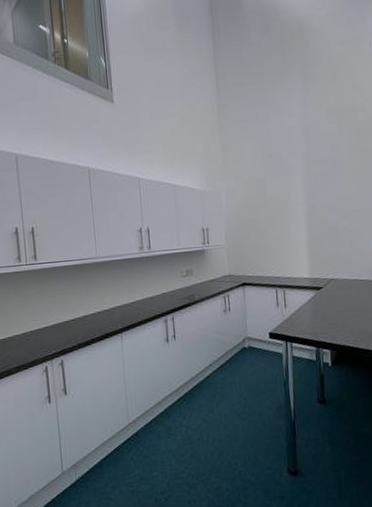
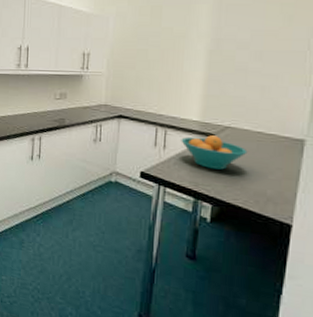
fruit bowl: none [297,288,349,318] -> present [181,135,248,170]

